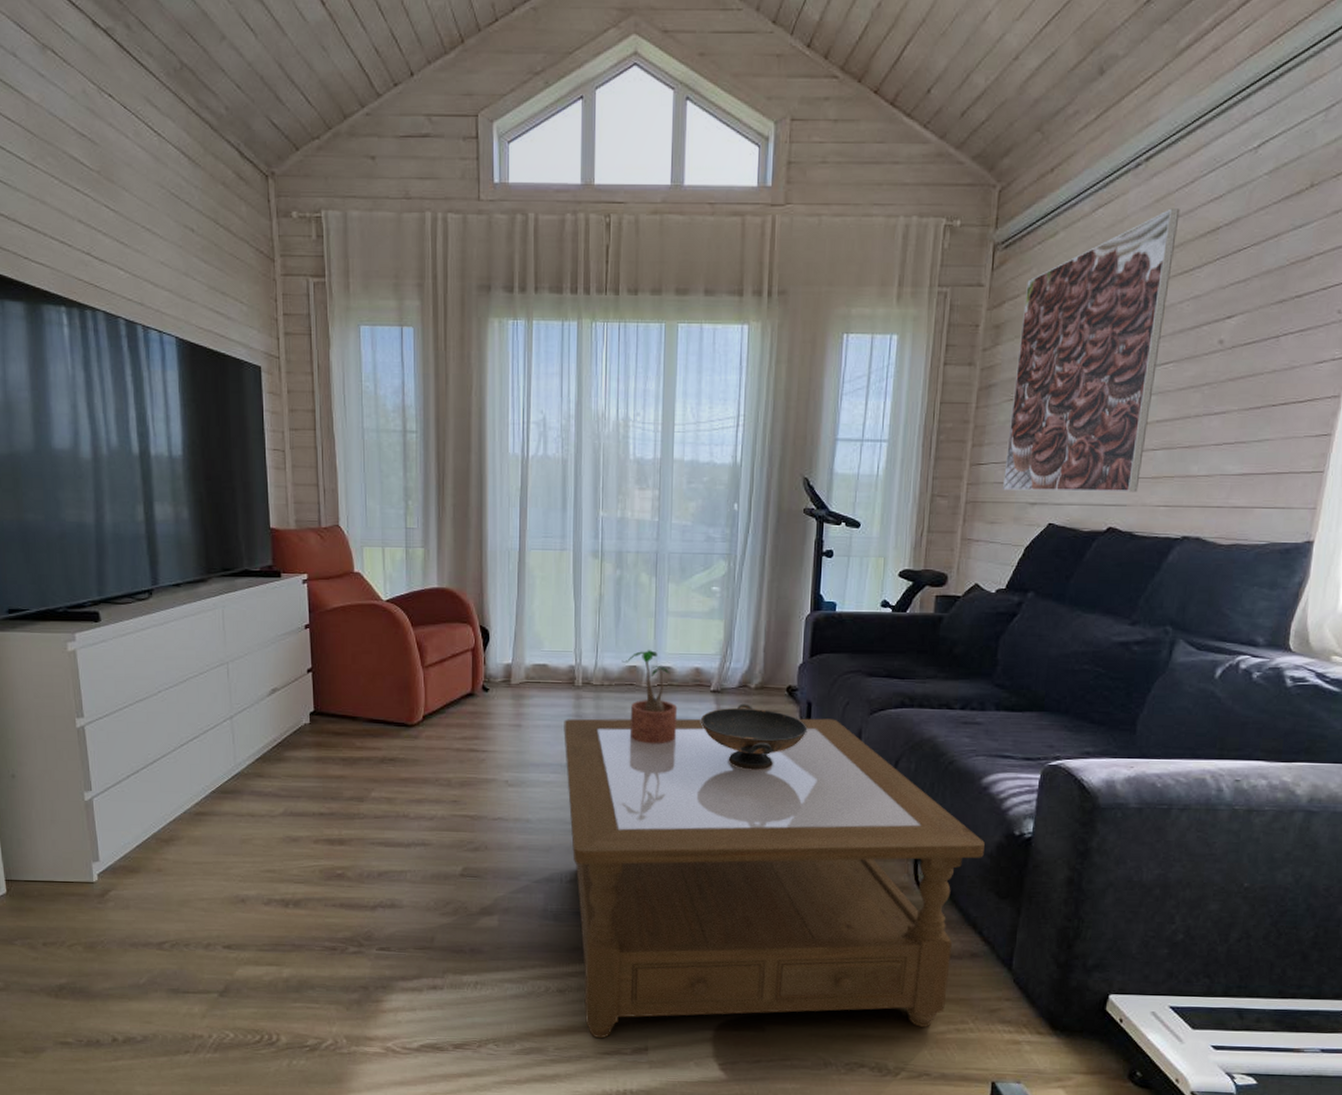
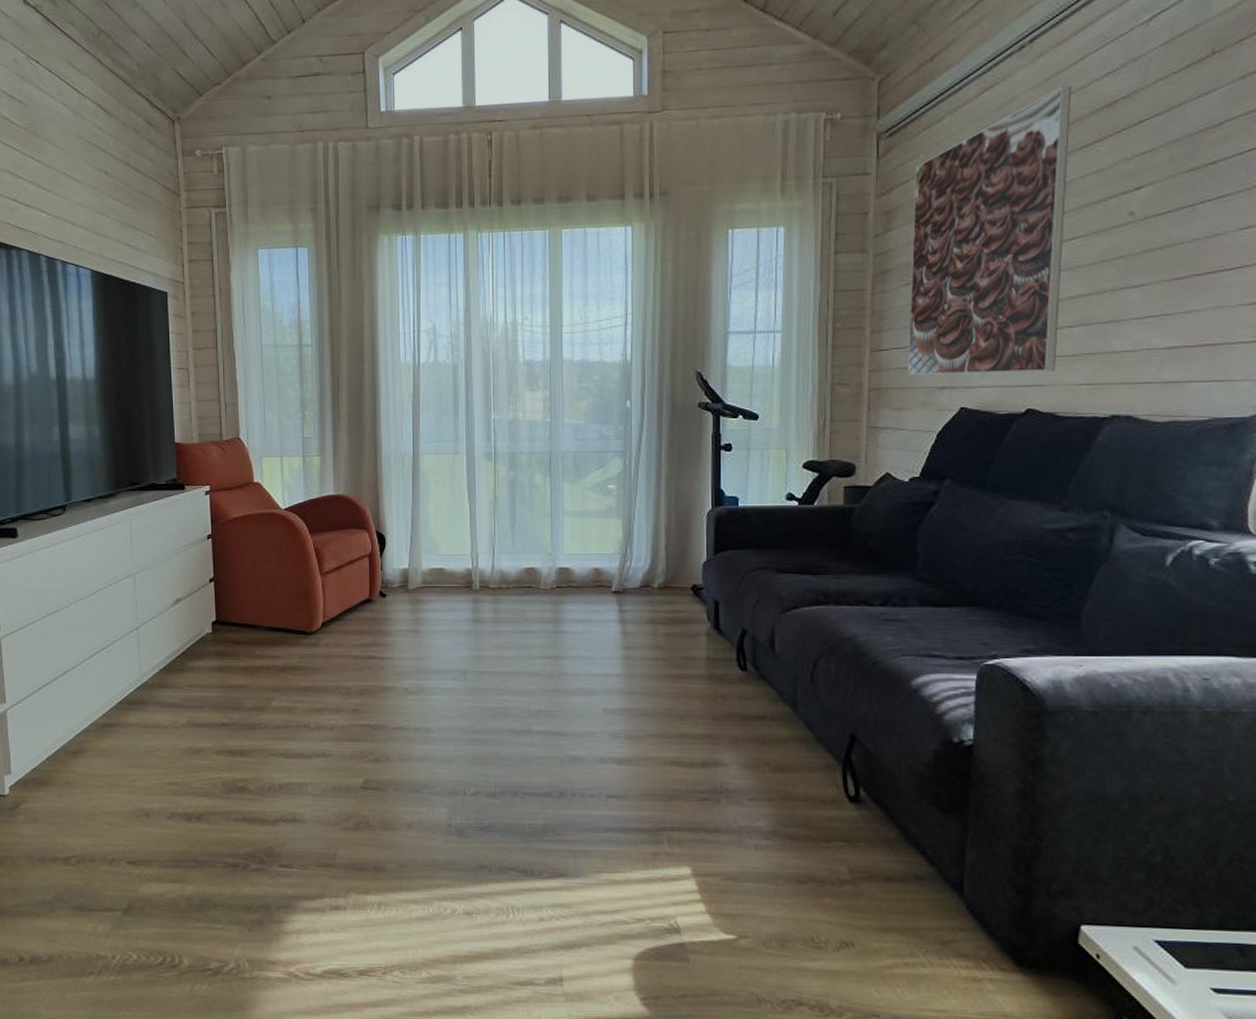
coffee table: present [564,718,985,1039] -> none [462,618,920,967]
potted plant: present [622,650,678,745] -> none [519,551,579,649]
decorative bowl: present [701,703,808,770] -> none [603,604,716,674]

